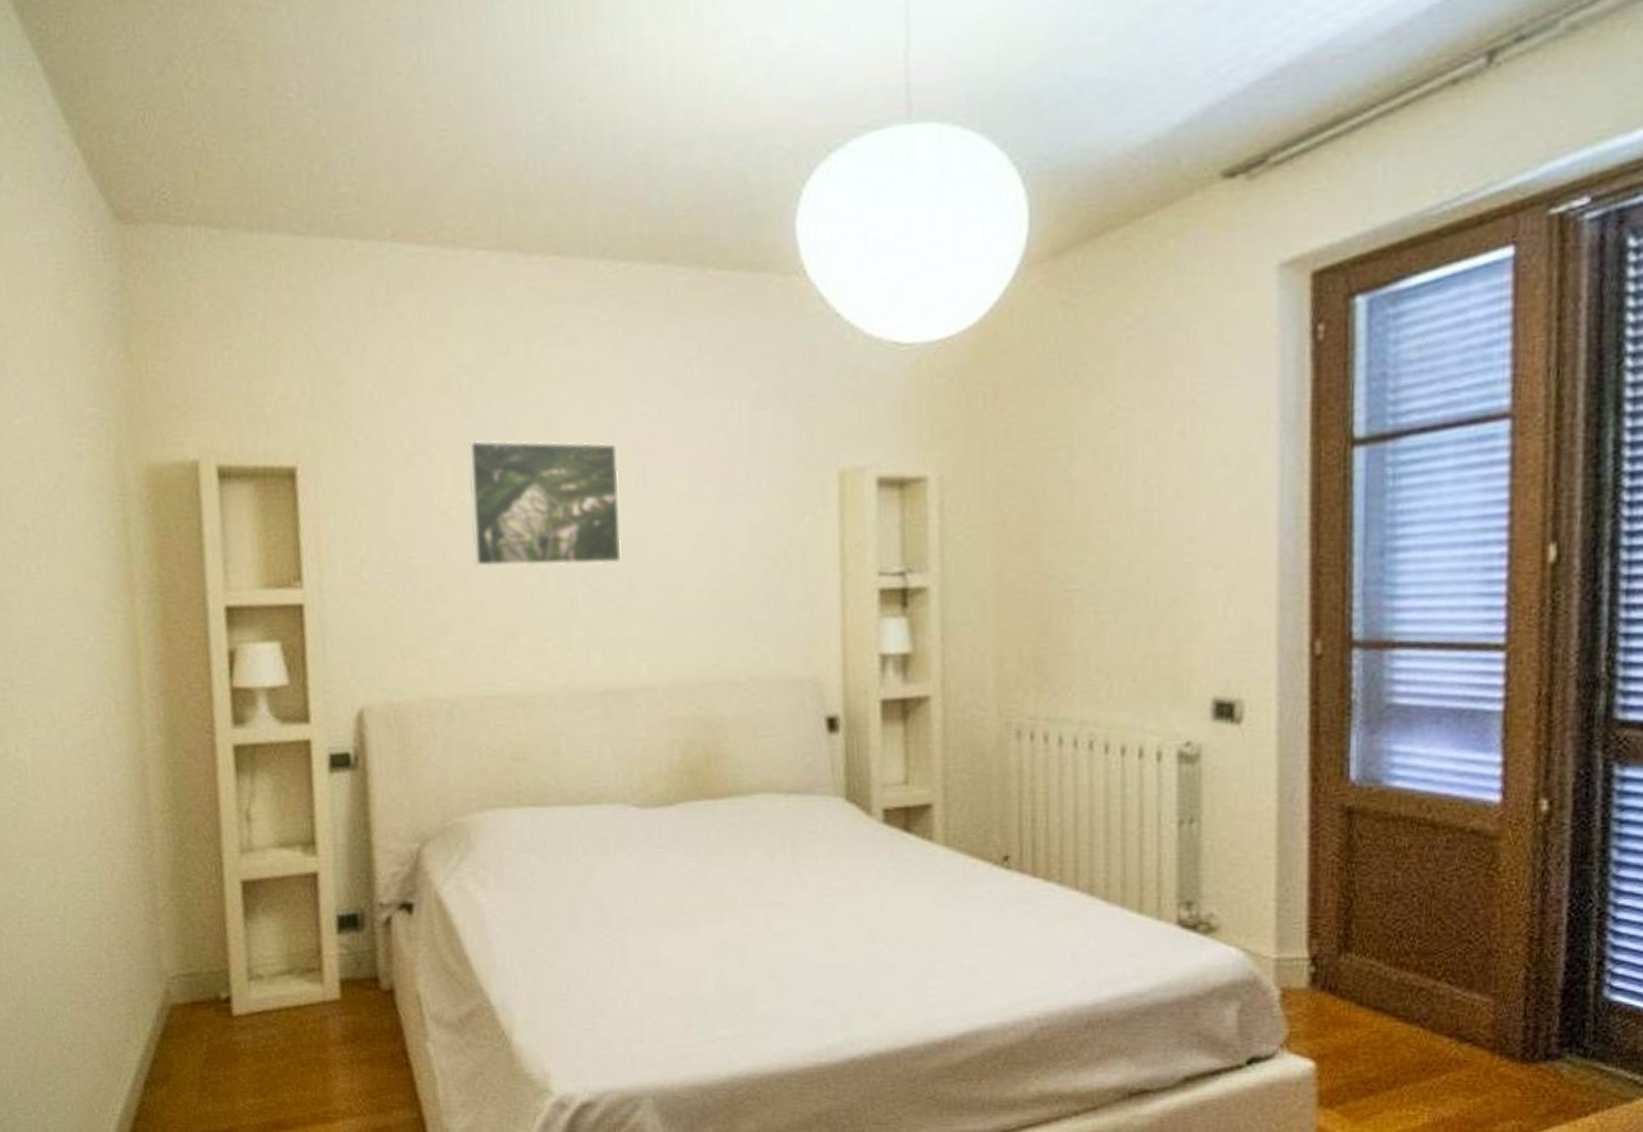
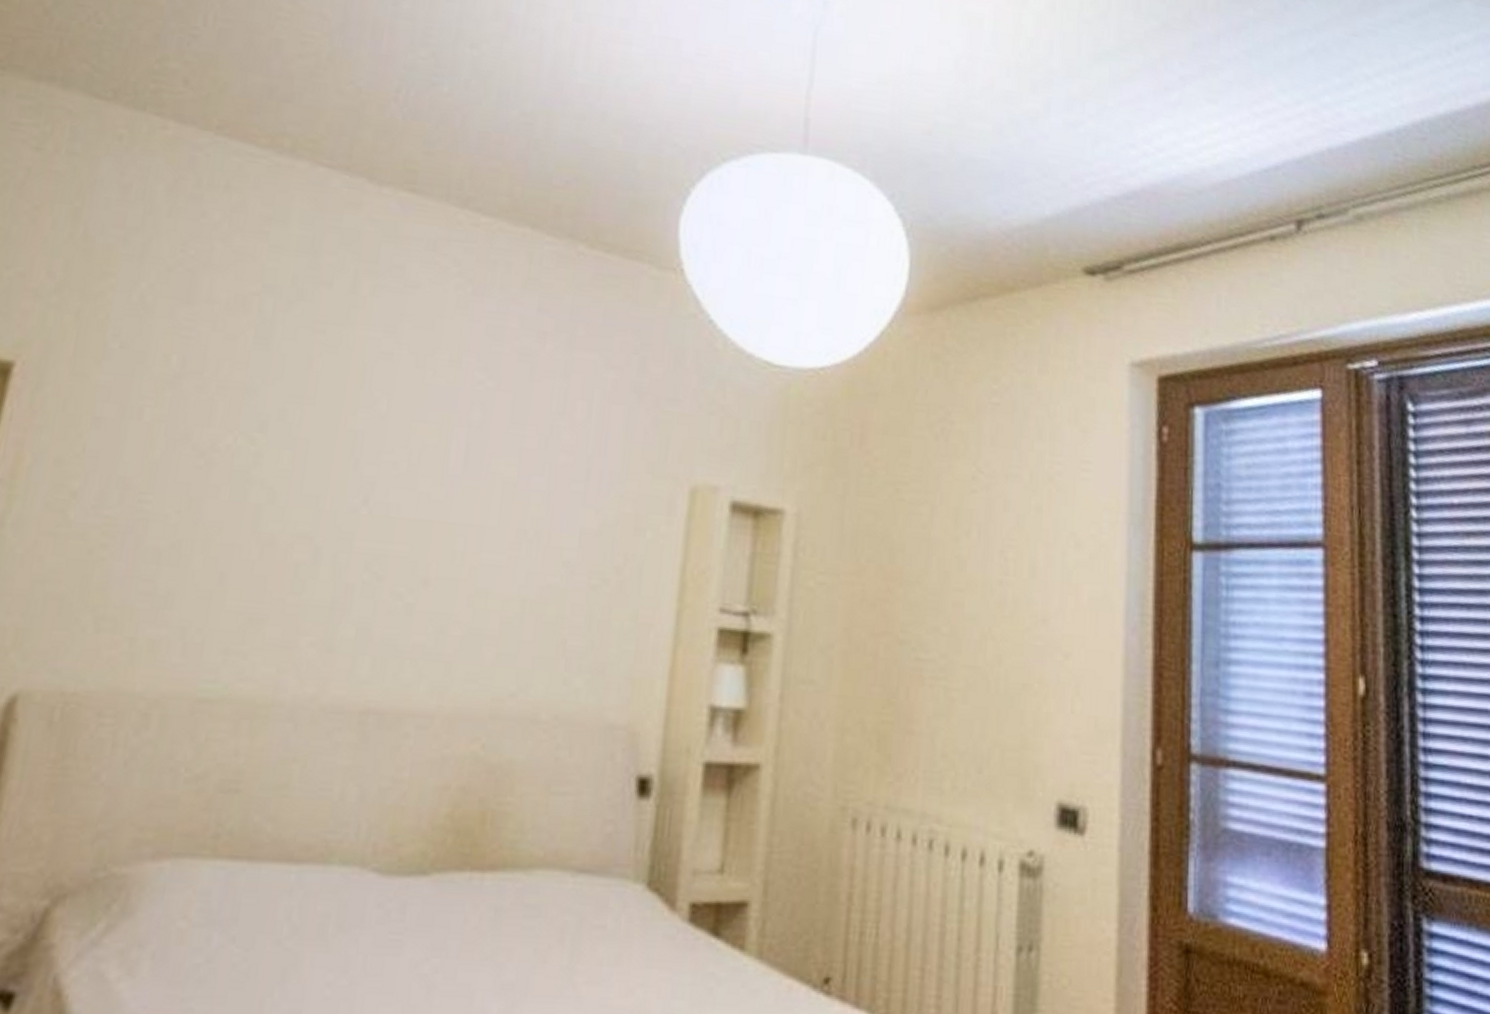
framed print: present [467,439,622,568] -> none [229,374,440,551]

